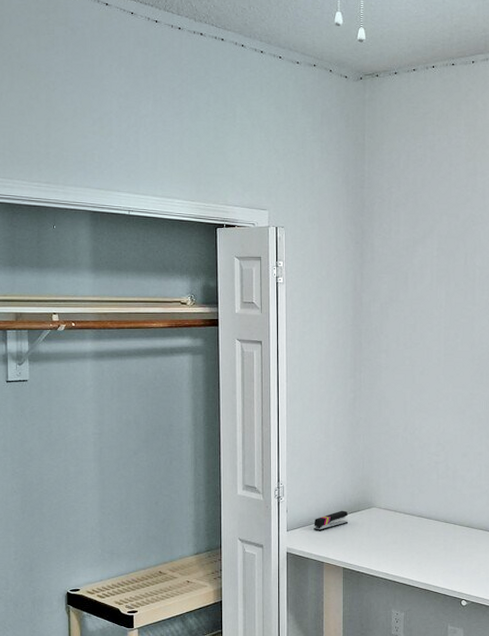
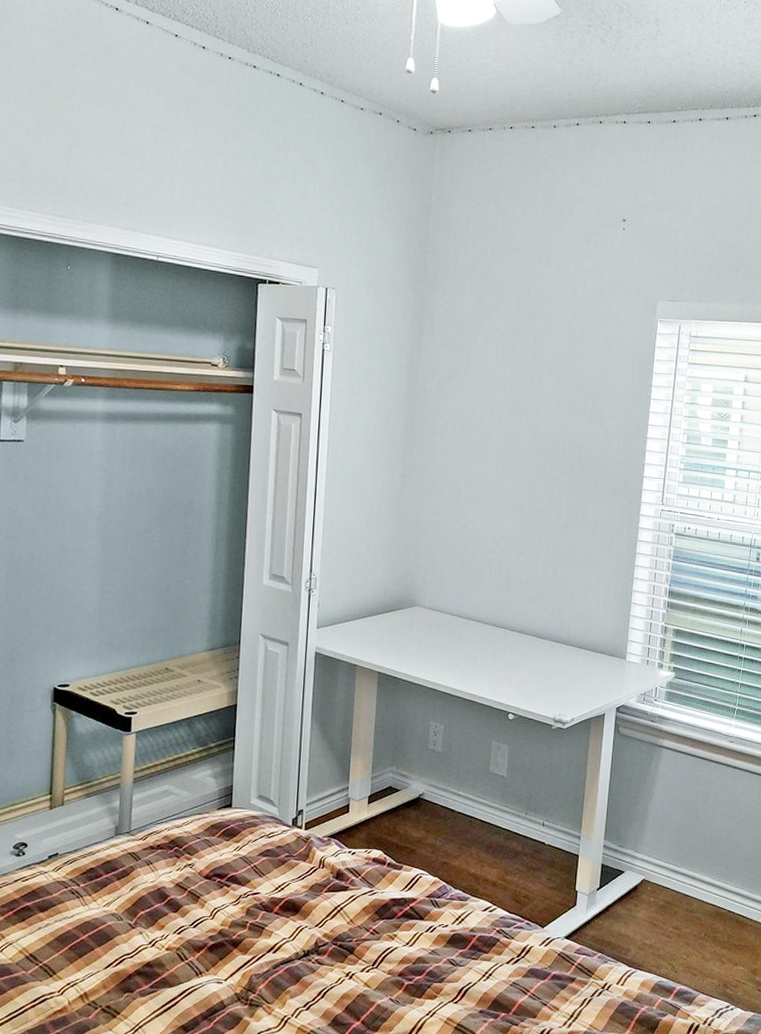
stapler: present [314,510,349,531] -> none [347,608,388,630]

